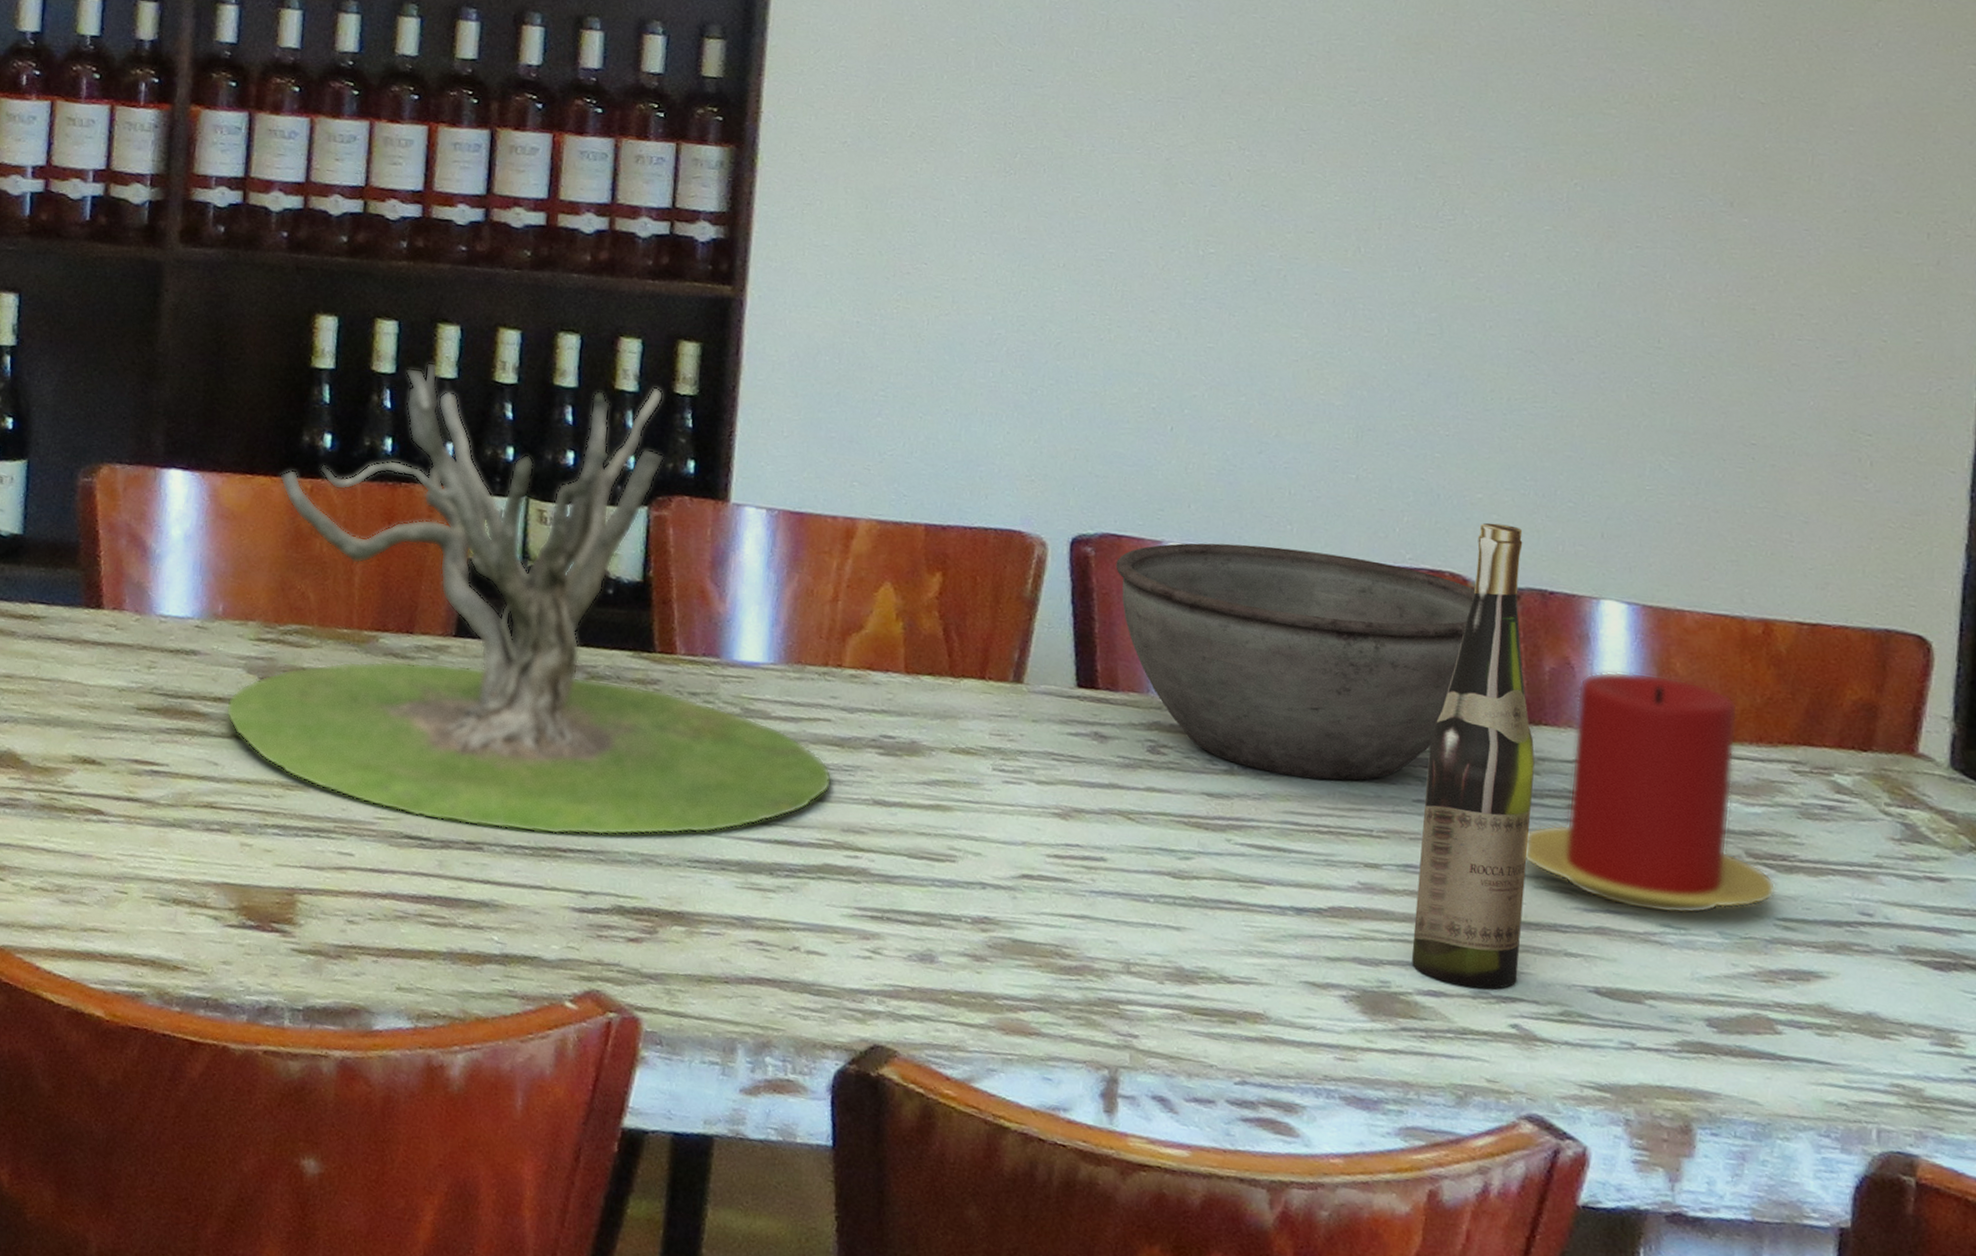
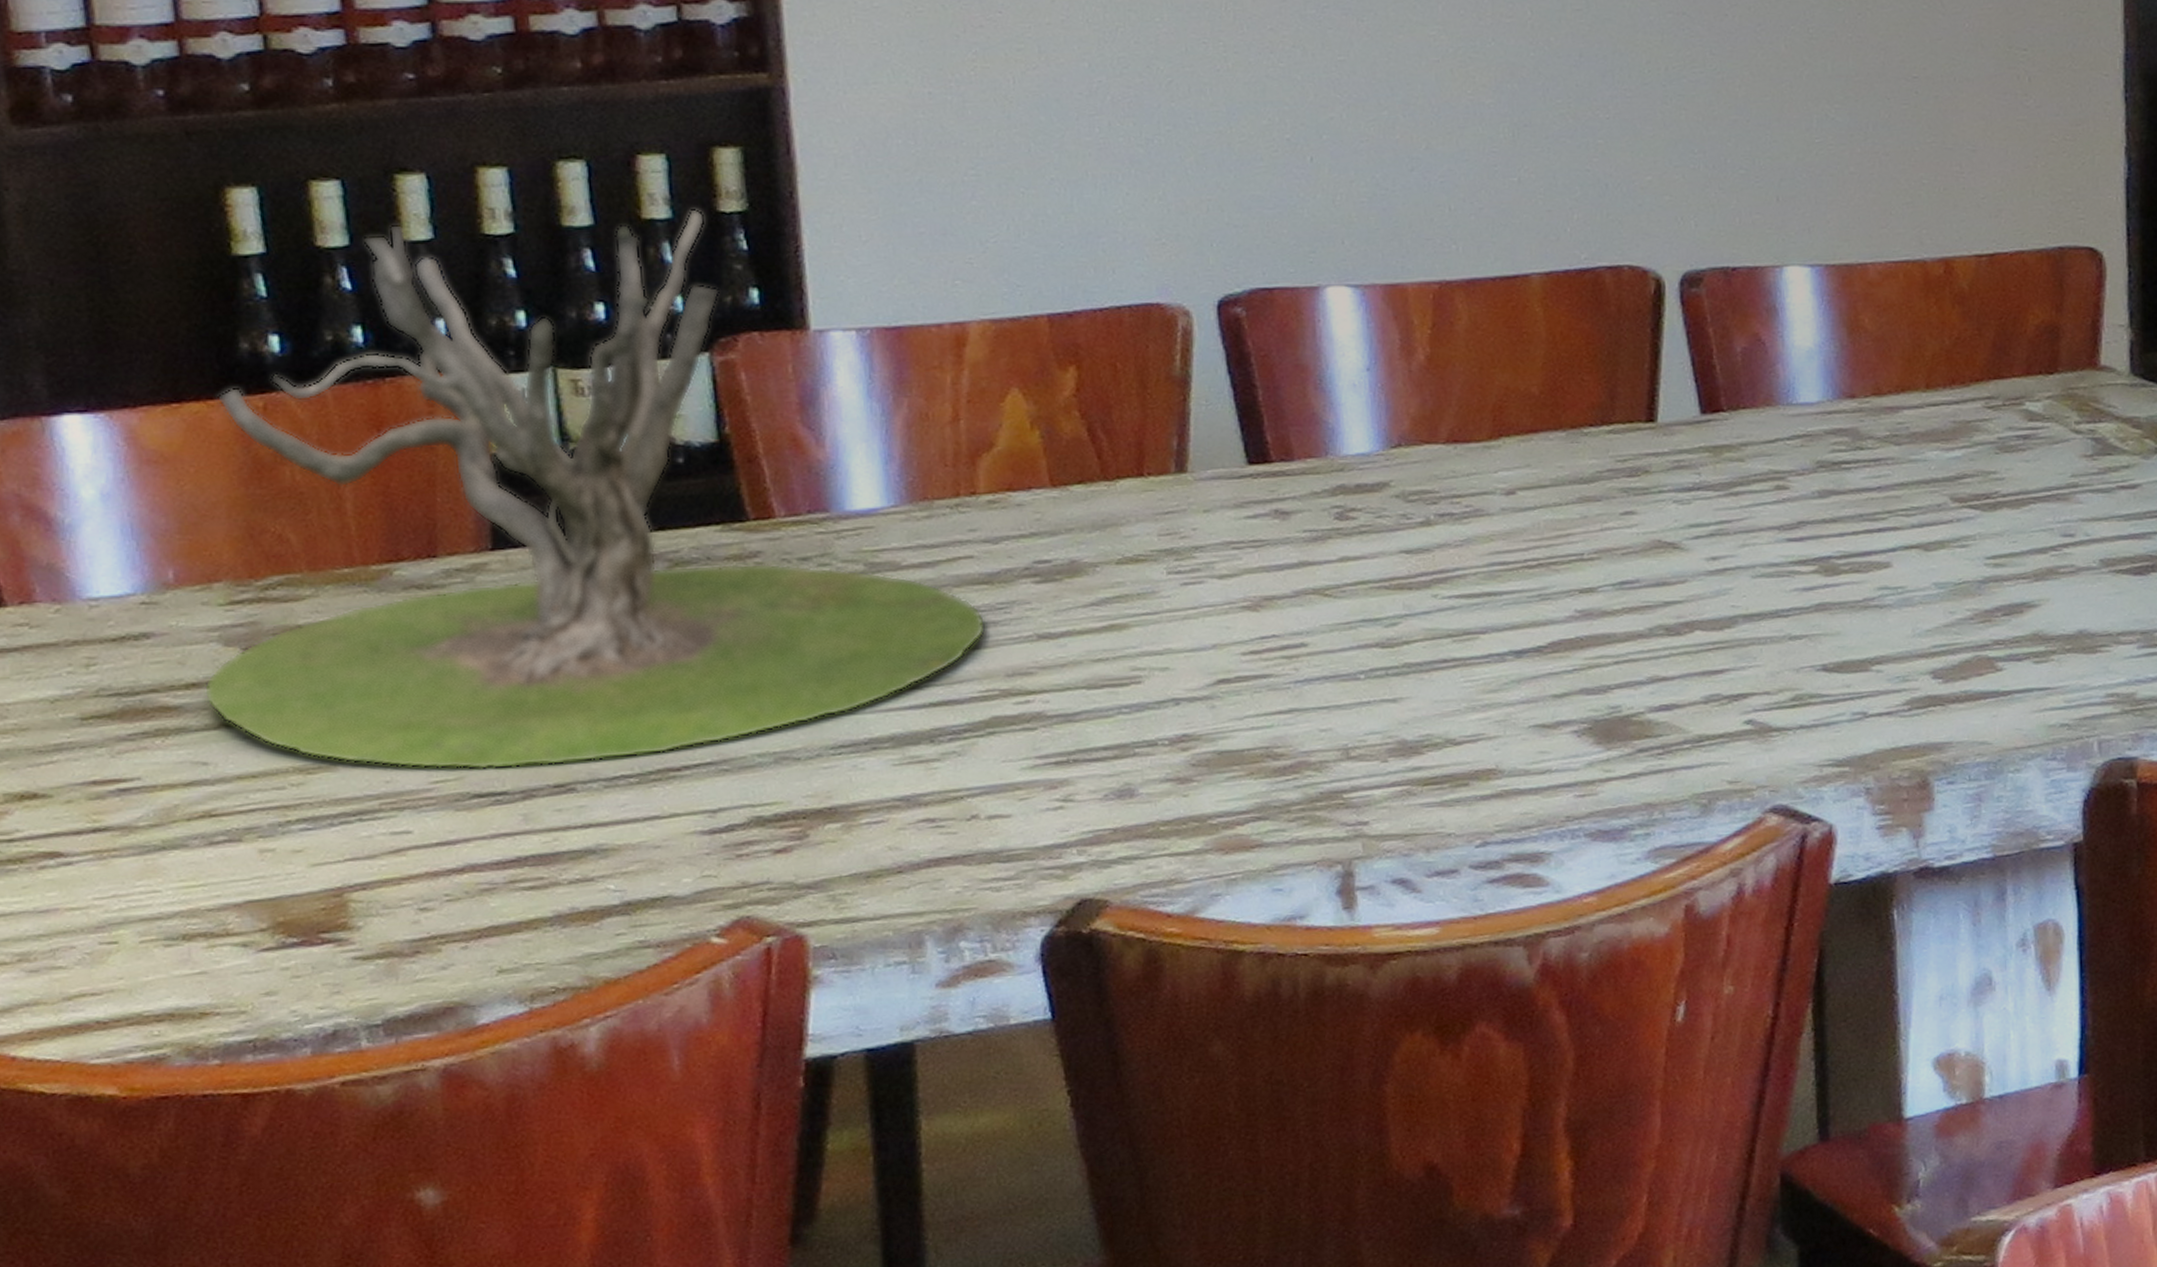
bowl: present [1116,543,1476,781] -> none [1271,267,1657,515]
wine bottle: present [1412,523,1535,989] -> none [1630,204,1745,693]
candle: present [1526,671,1776,915] -> none [1740,334,1983,578]

